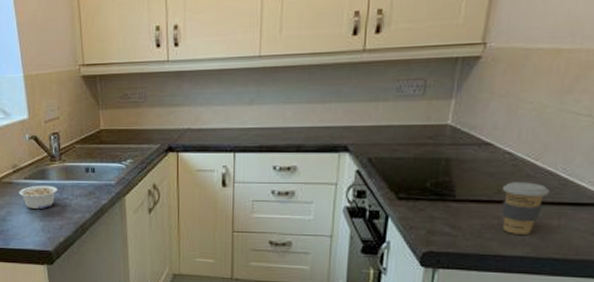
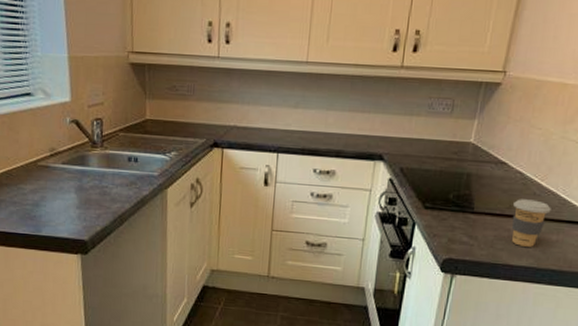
legume: present [18,185,58,209] -> none [55,171,98,196]

